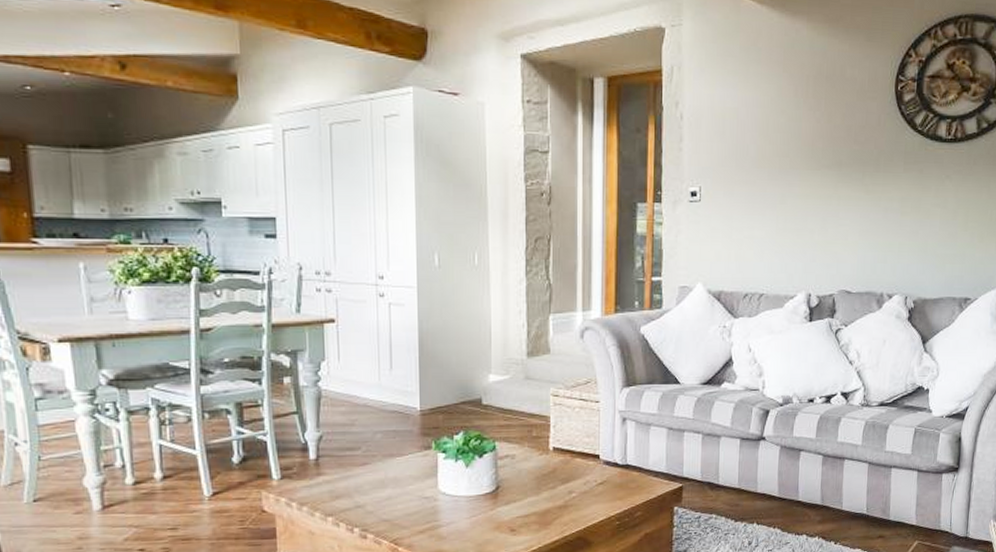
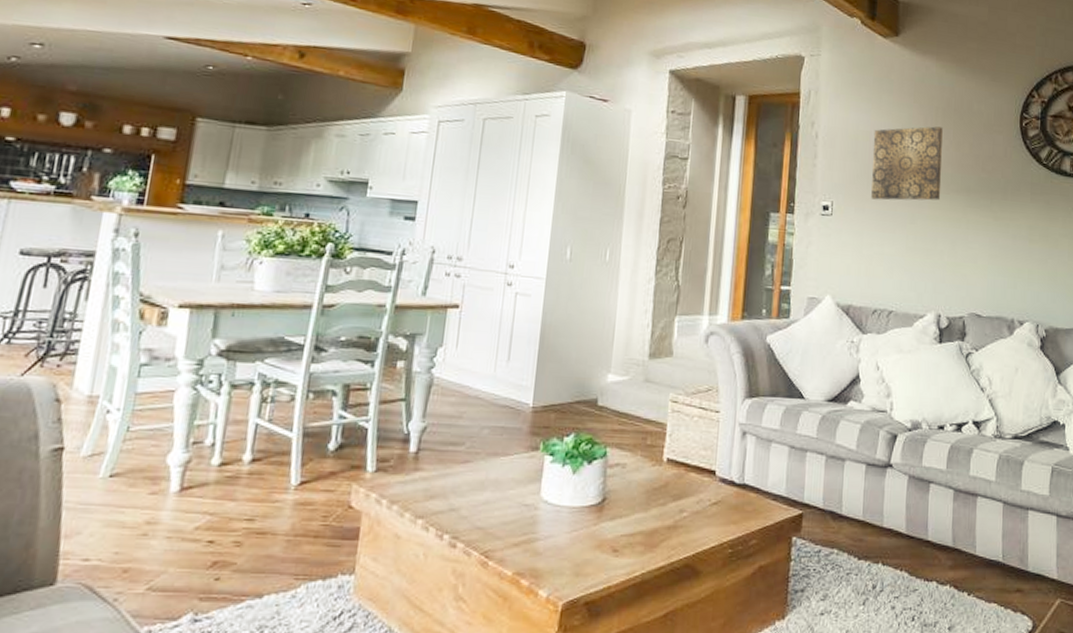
wall art: none [740,97,814,182] -> present [871,126,943,201]

